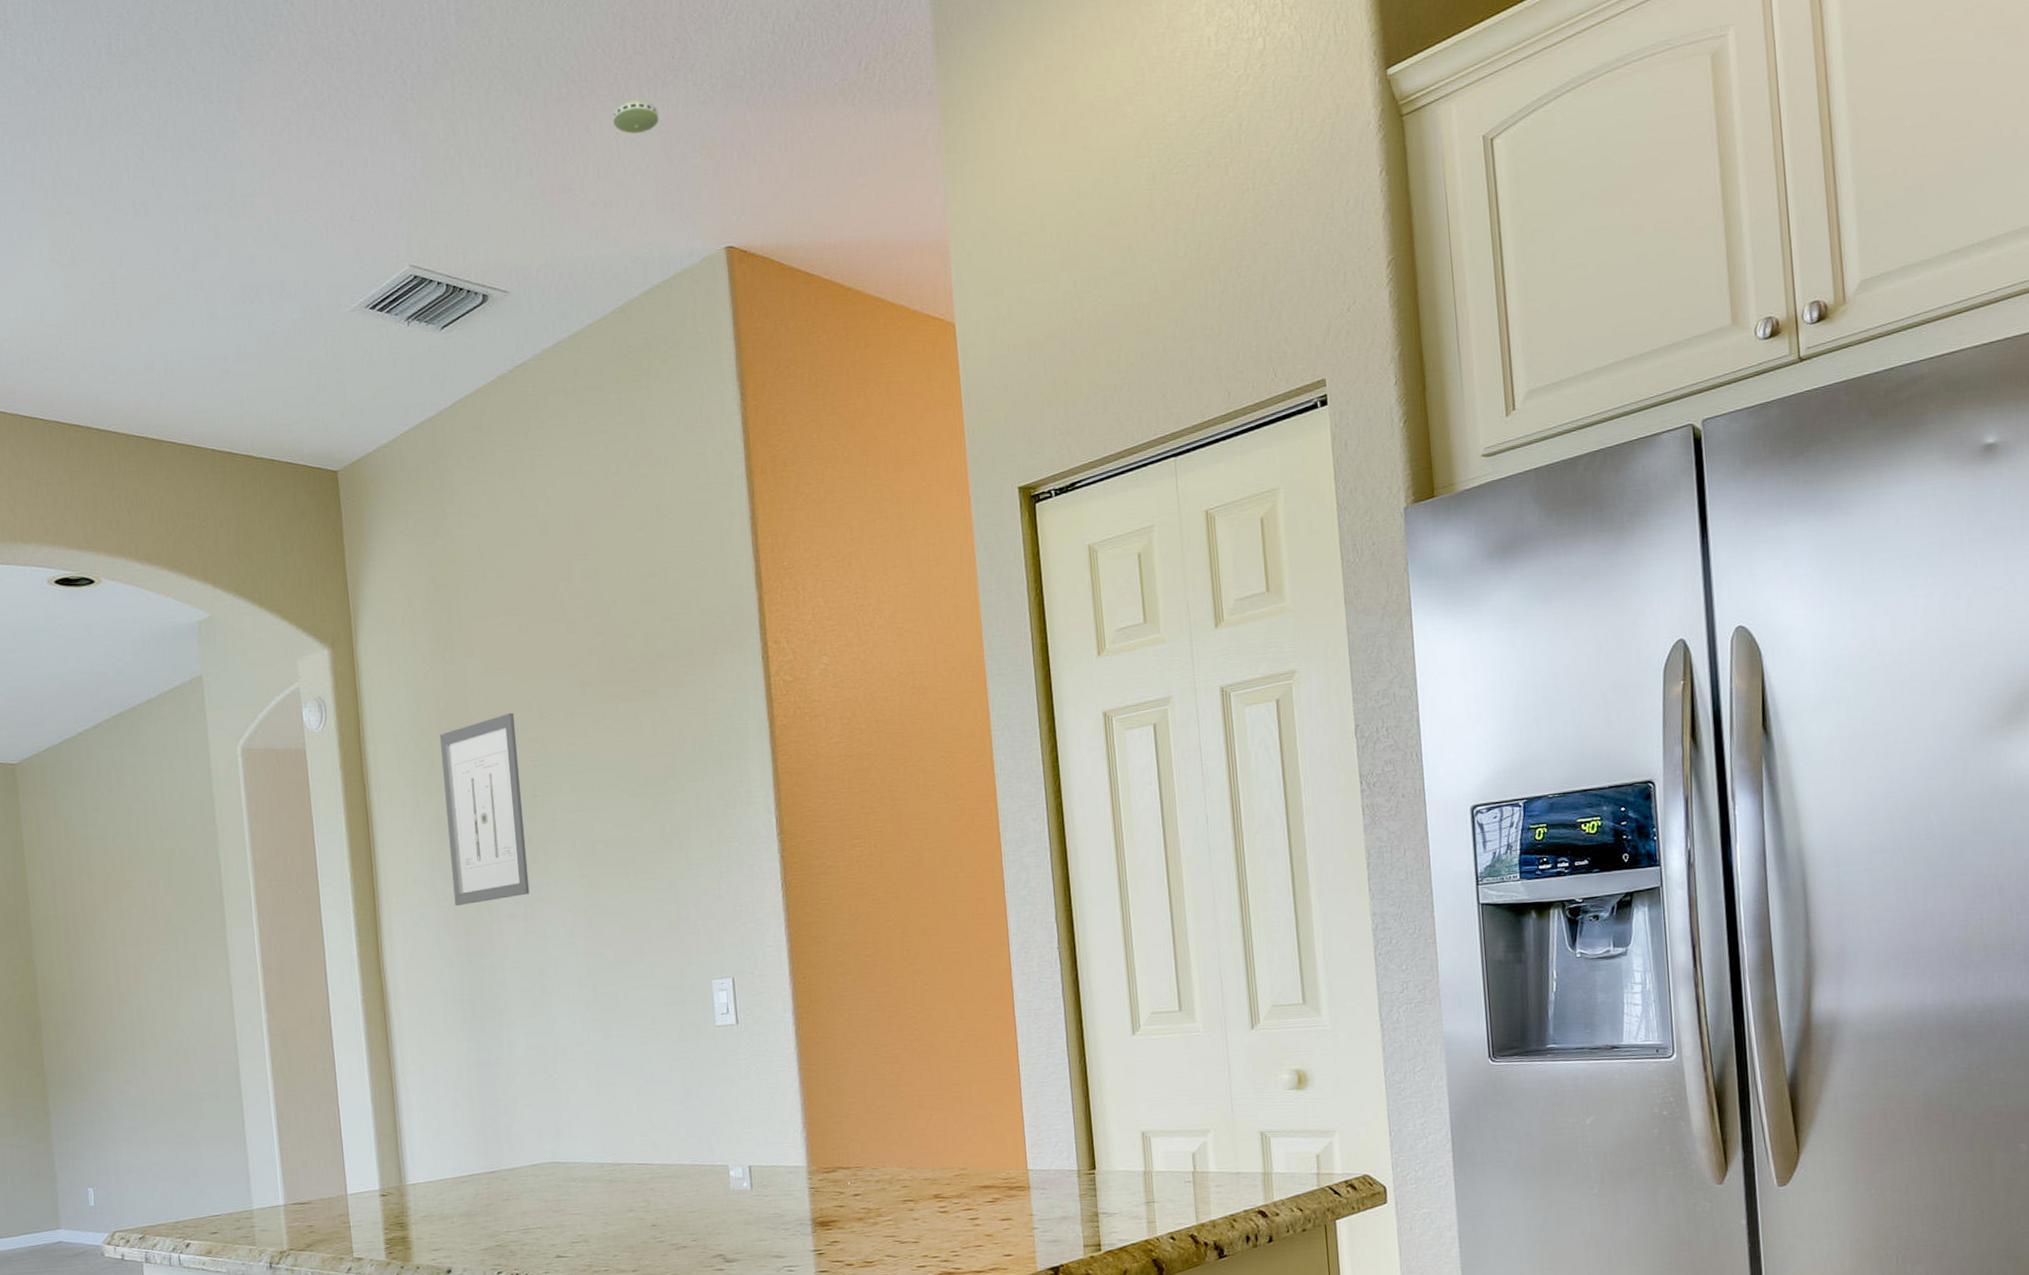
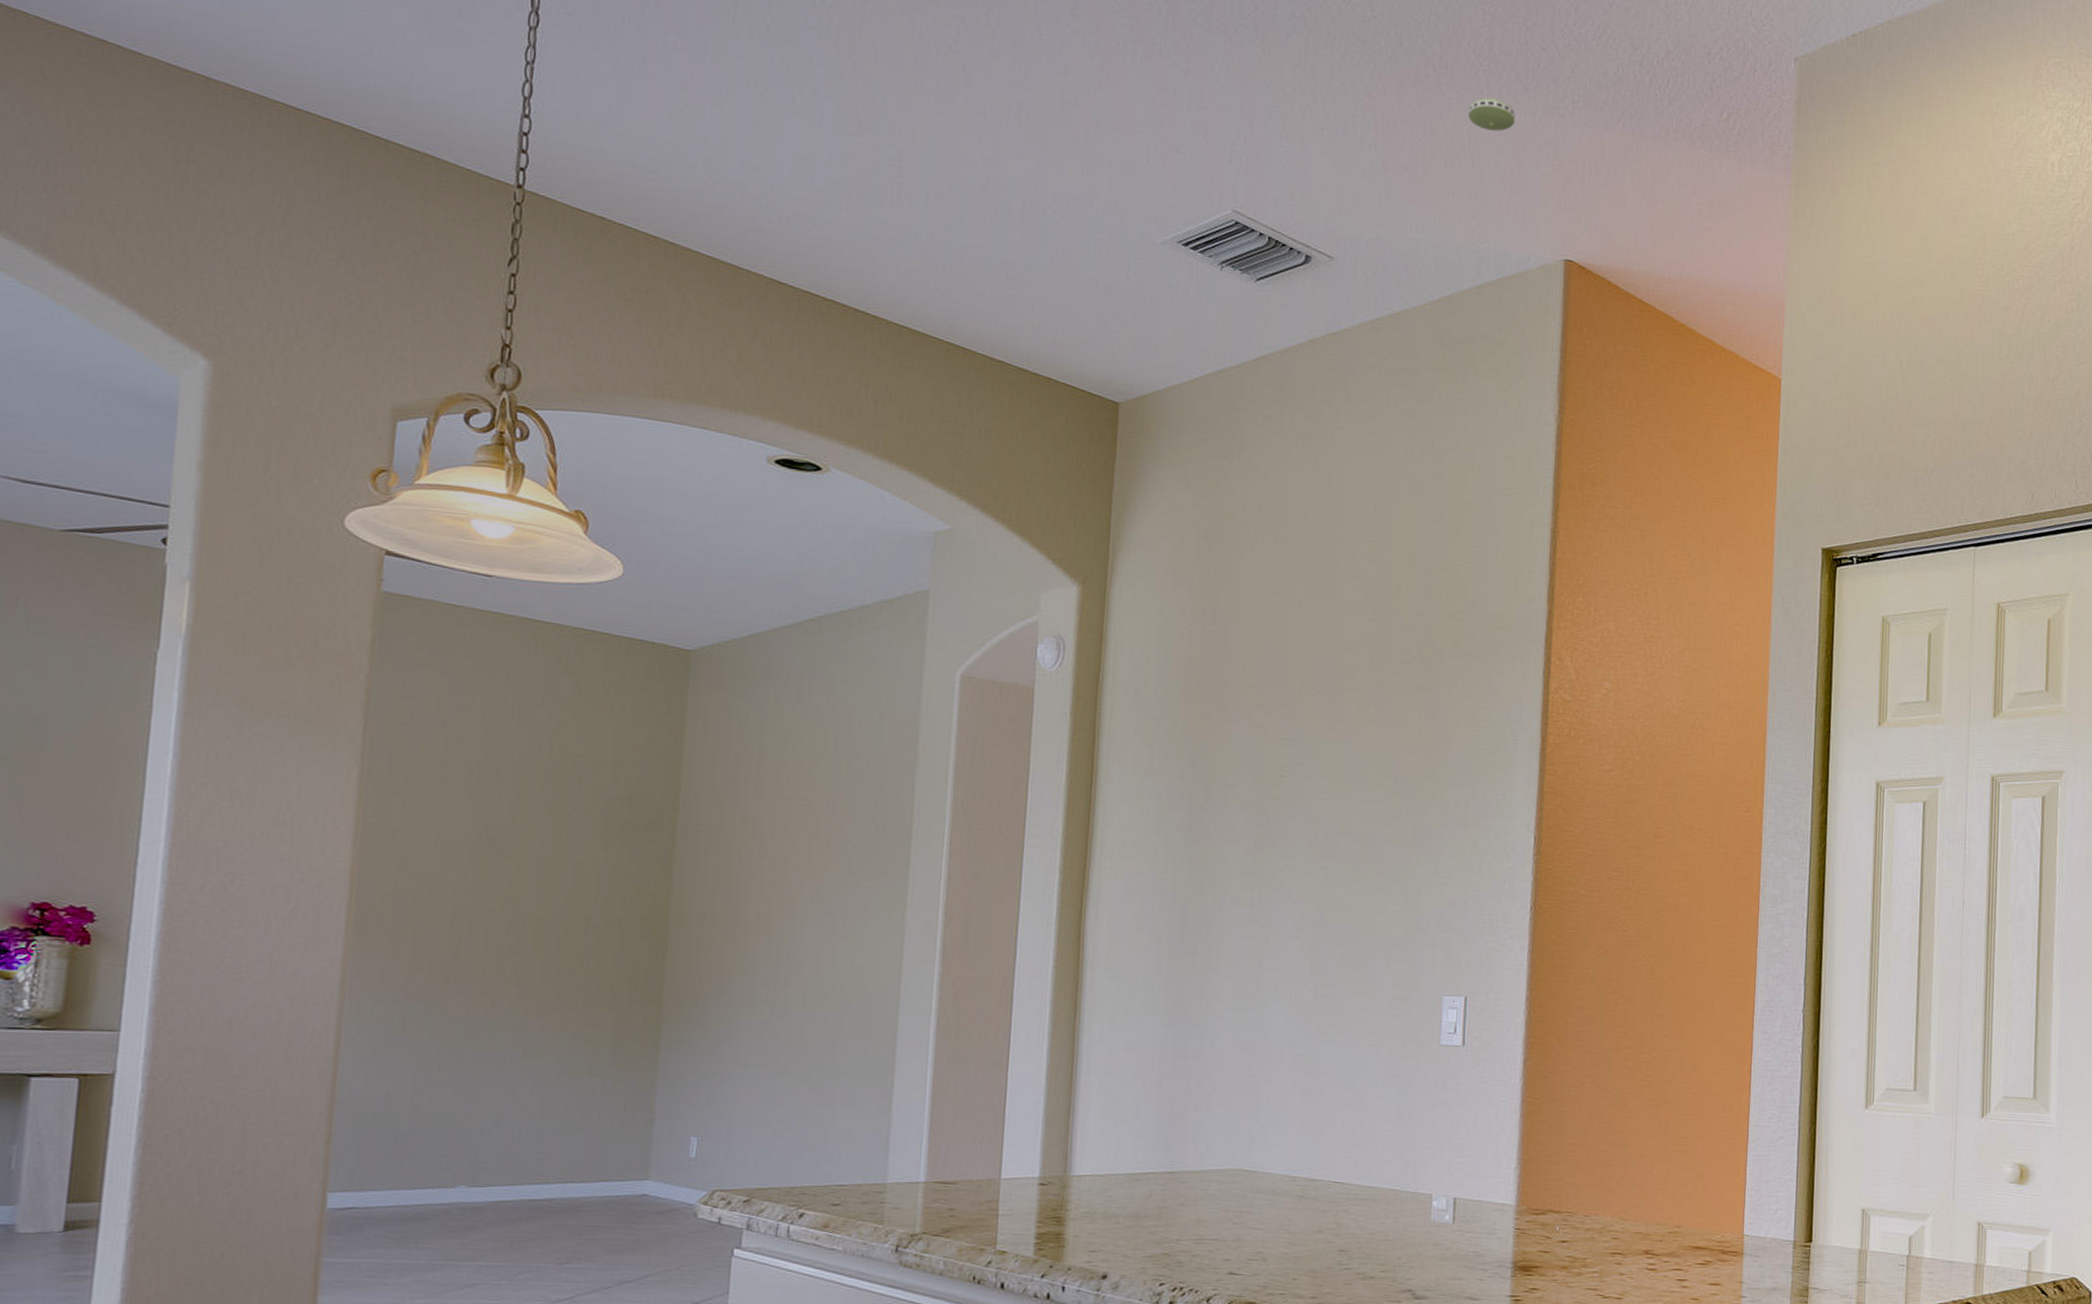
wall art: present [440,712,530,905] -> none [1175,685,1273,880]

